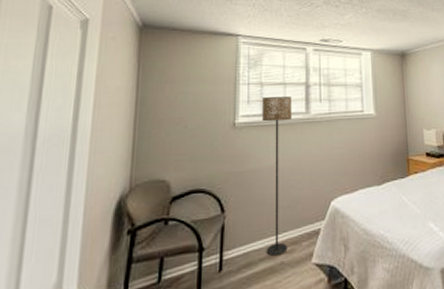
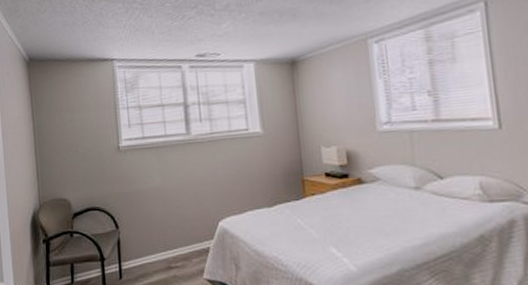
floor lamp: present [262,97,293,256] -> none [142,118,179,269]

